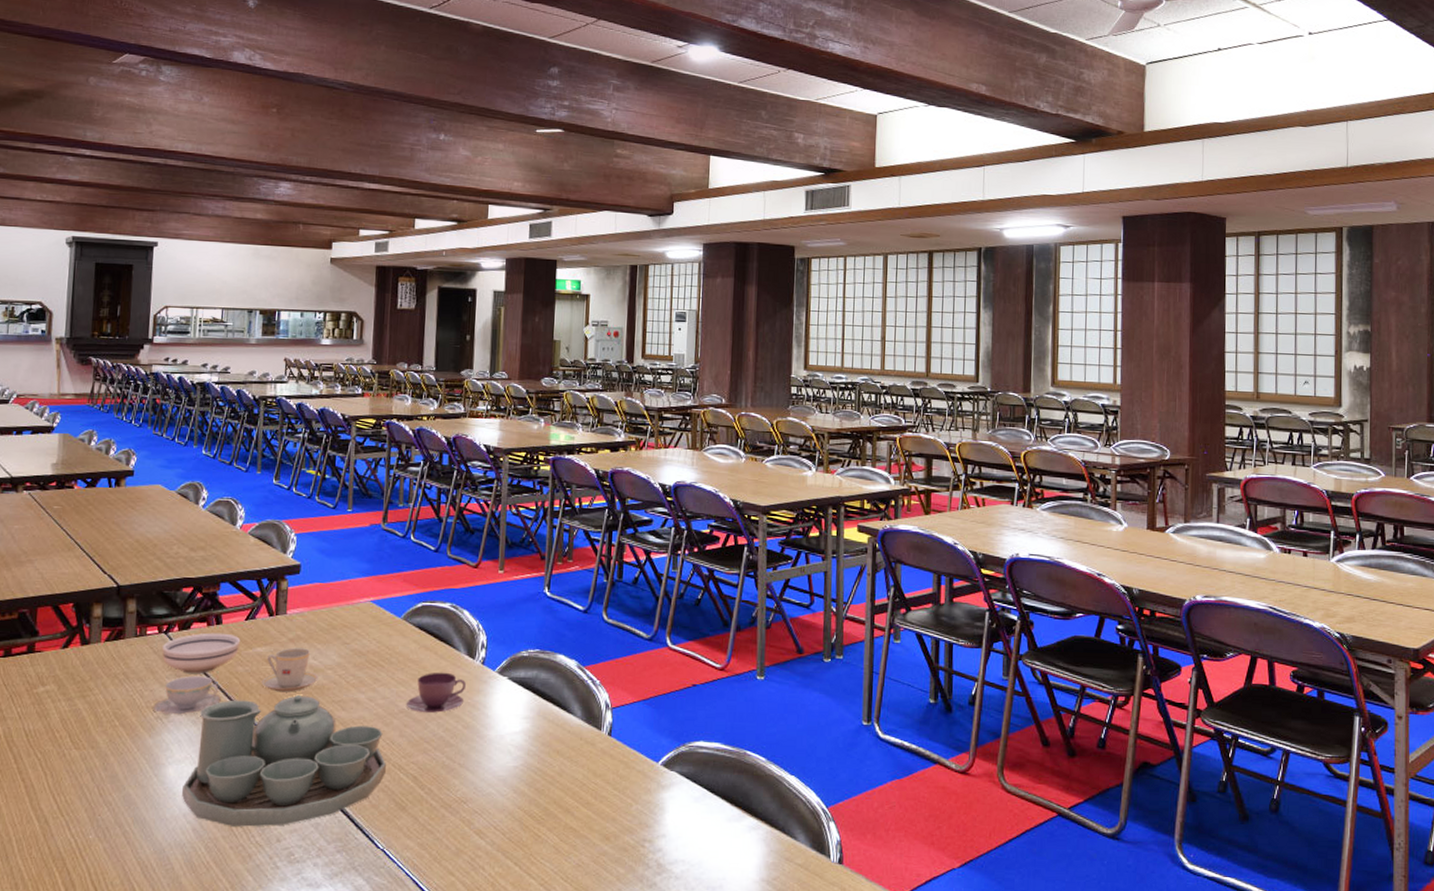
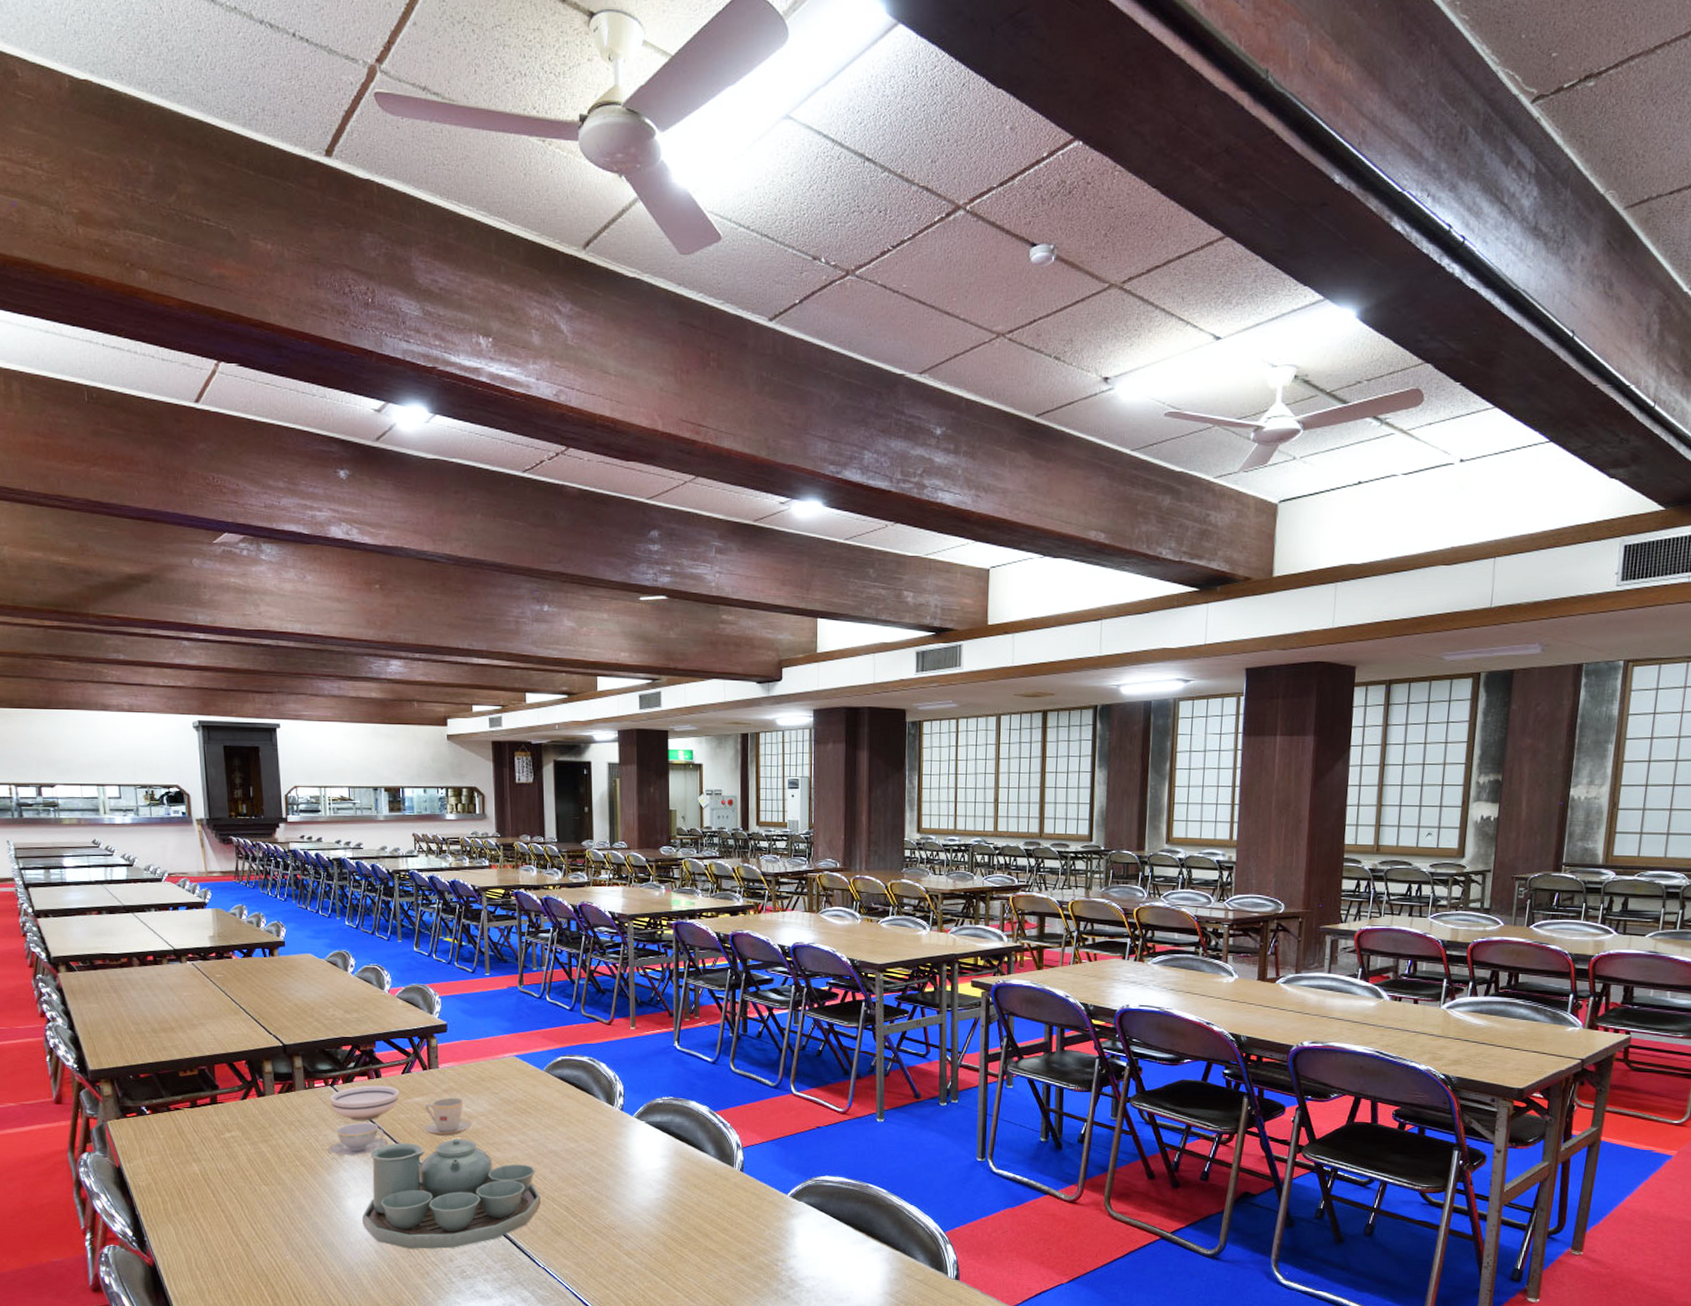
teacup: present [406,672,467,713] -> none [554,1117,608,1153]

